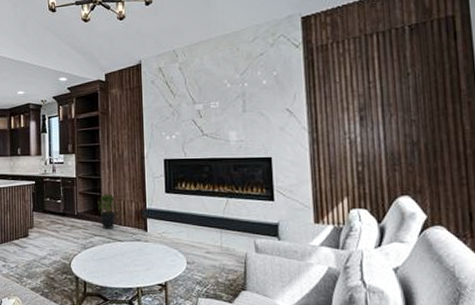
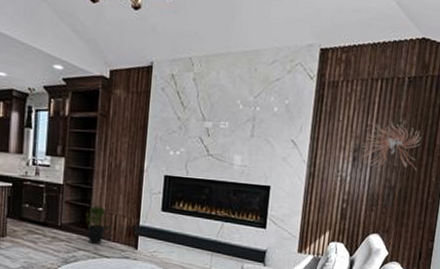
wall sculpture: none [367,70,443,124] -> present [361,120,423,171]

